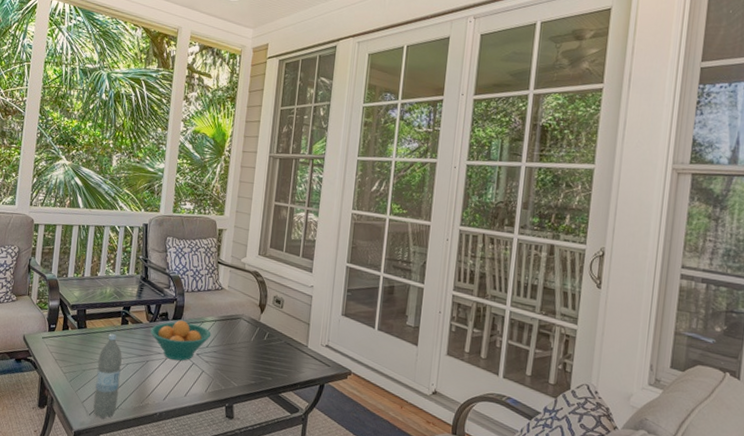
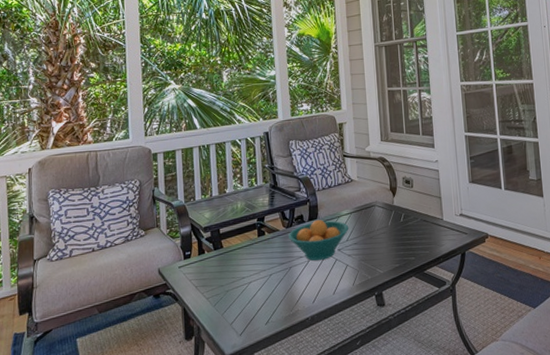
water bottle: present [93,333,122,419] -> none [240,247,267,336]

